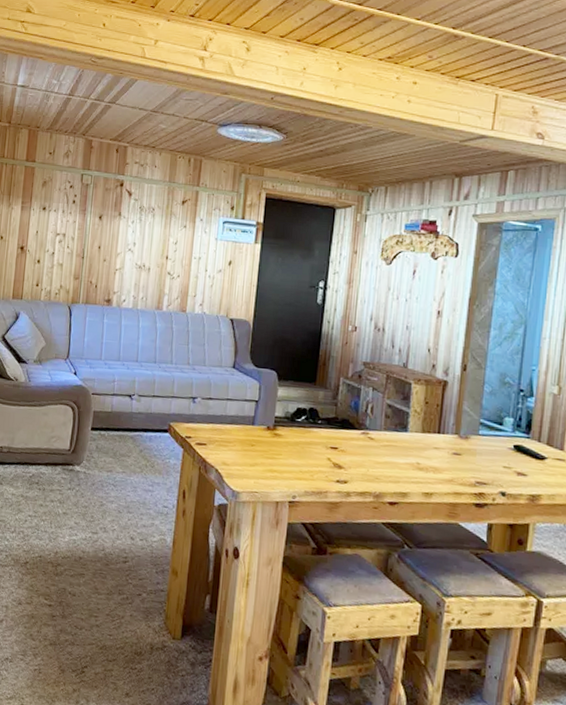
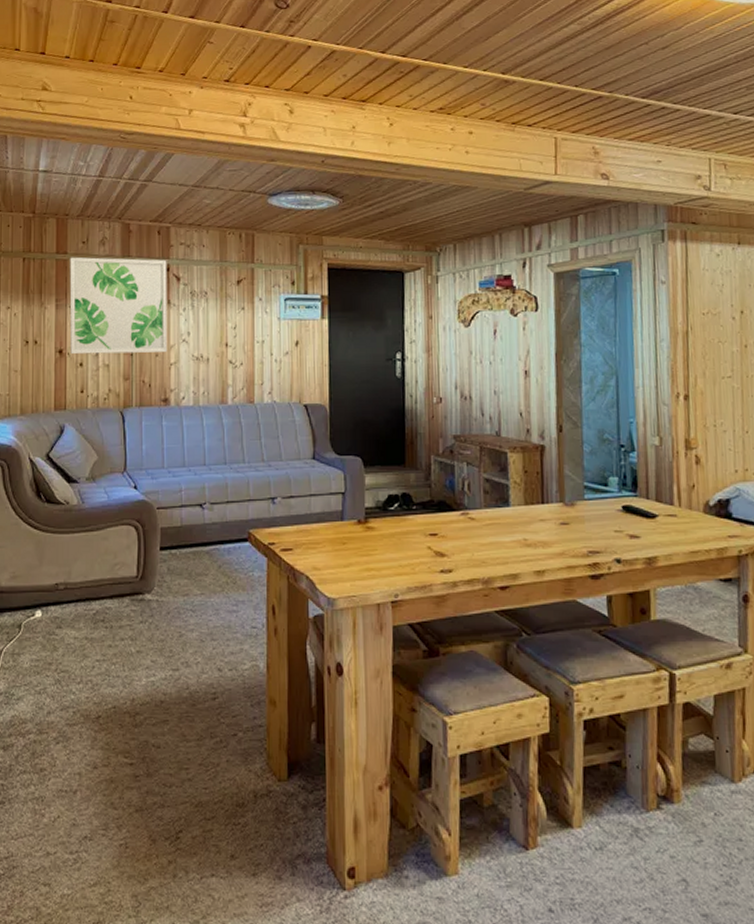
wall art: none [30,165,122,258] -> present [69,257,168,355]

